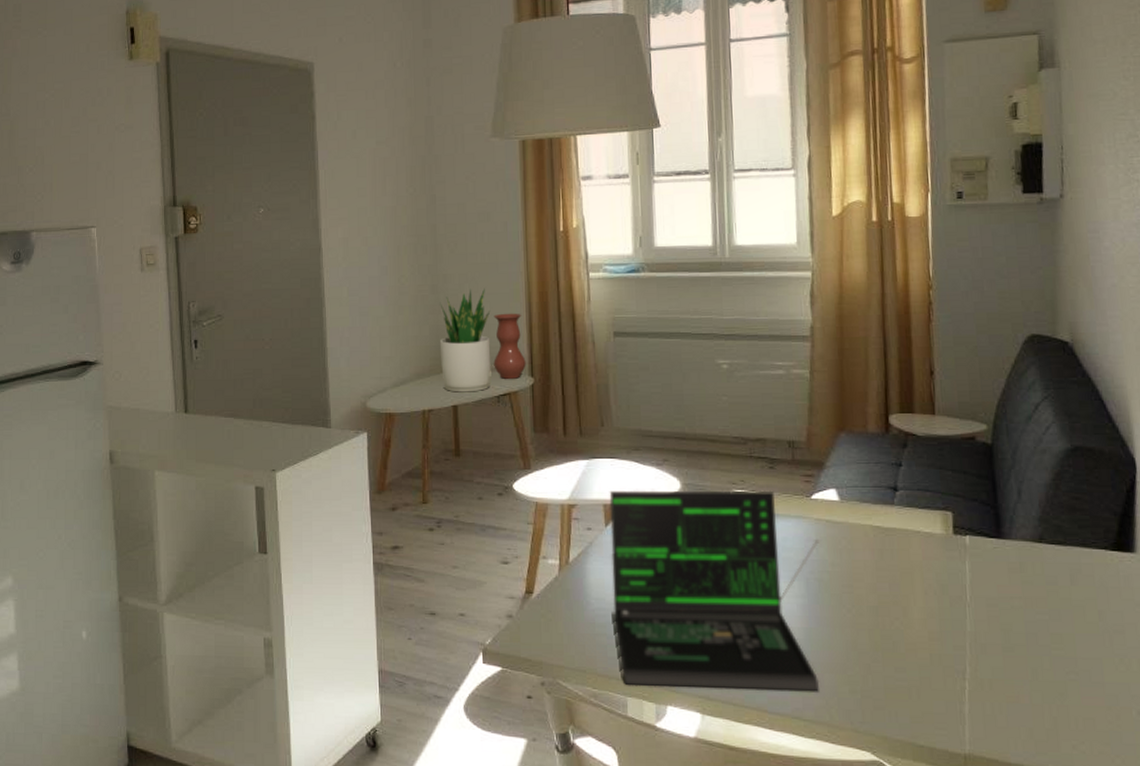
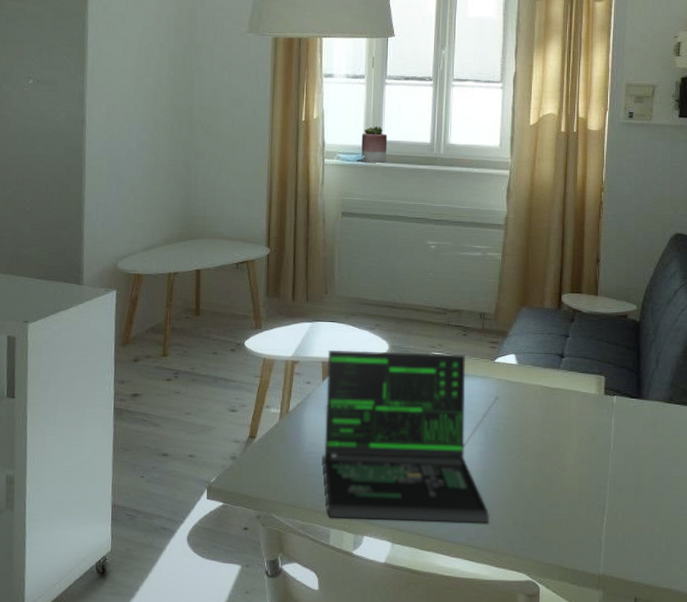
planter: present [439,288,491,393] -> none [188,166,236,259]
vase: present [493,313,526,379] -> none [235,190,264,249]
succulent planter: none [628,230,665,274] -> present [358,125,389,163]

